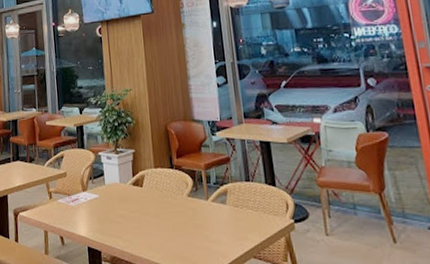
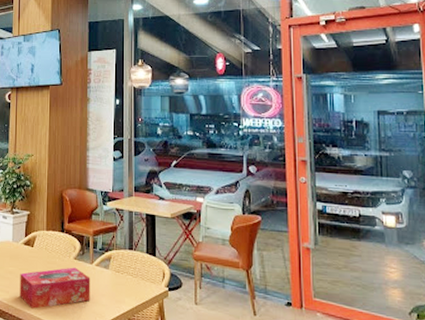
tissue box: none [131,205,210,253] -> present [20,267,91,309]

